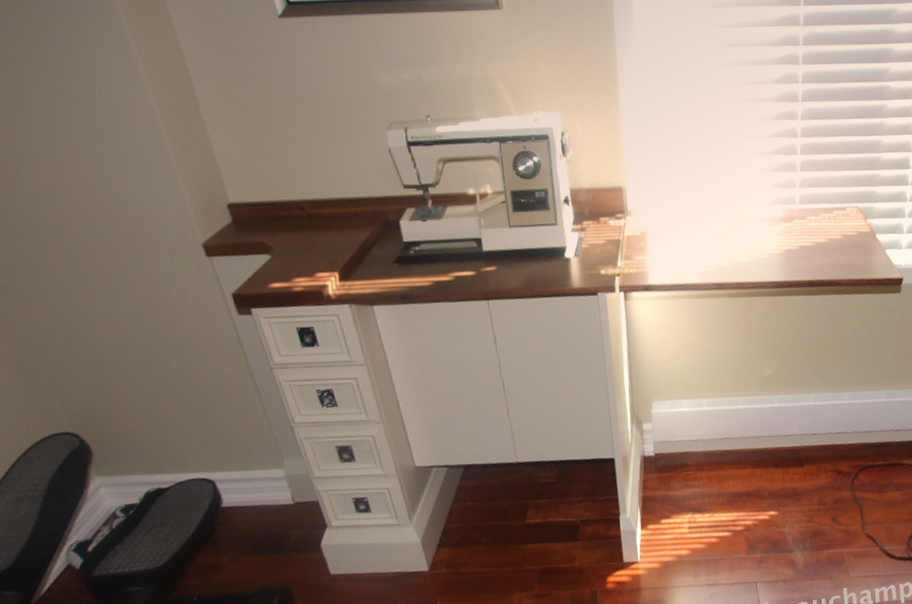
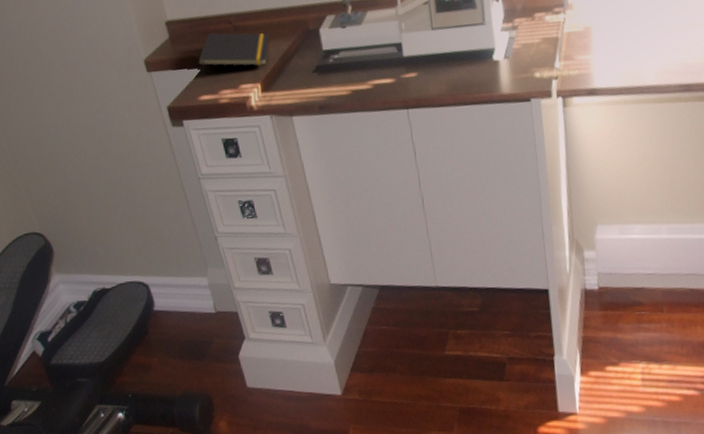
notepad: none [267,219,347,264] -> present [198,32,269,77]

